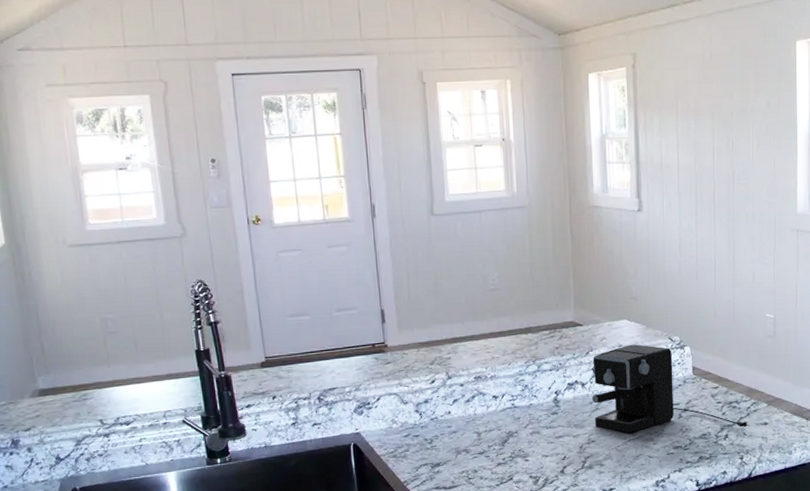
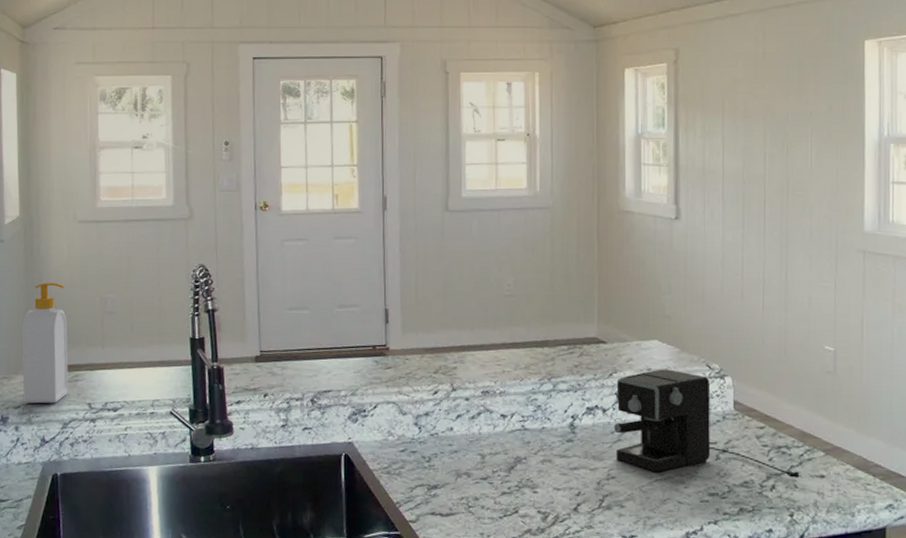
soap bottle: none [22,306,78,425] -> present [22,281,68,404]

